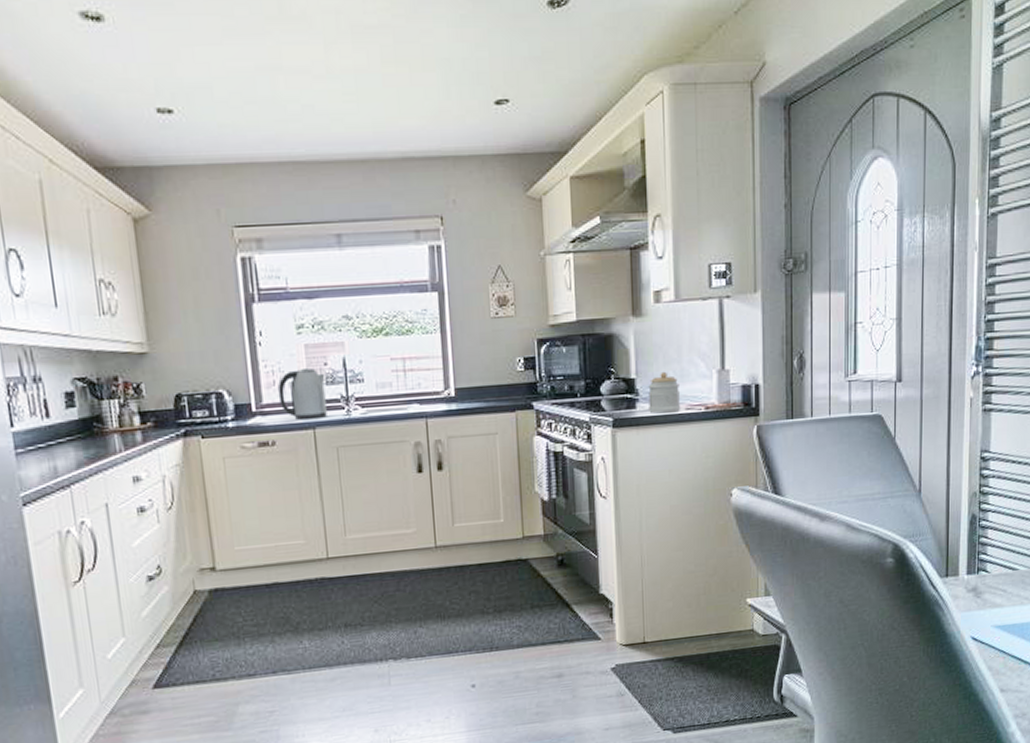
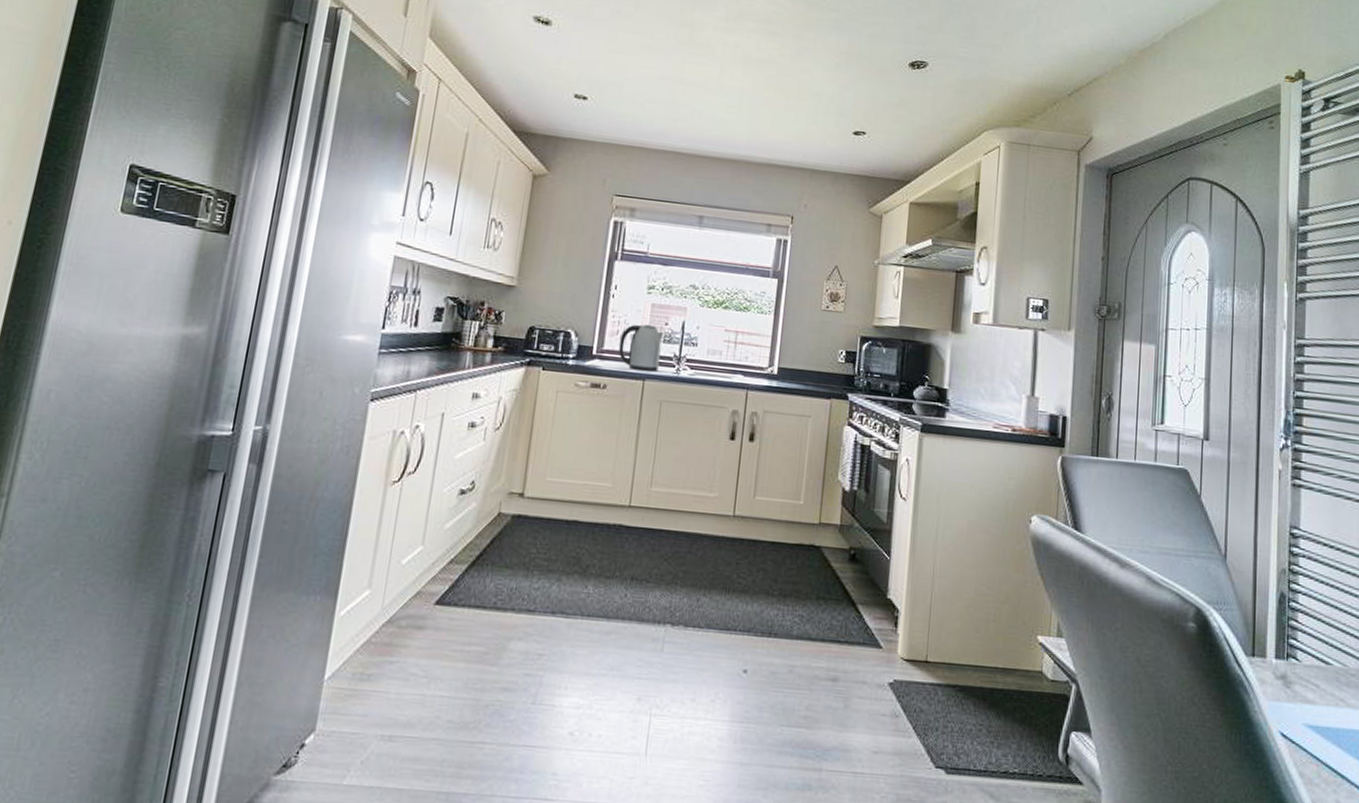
jar: present [648,371,680,415] -> none [957,387,989,430]

